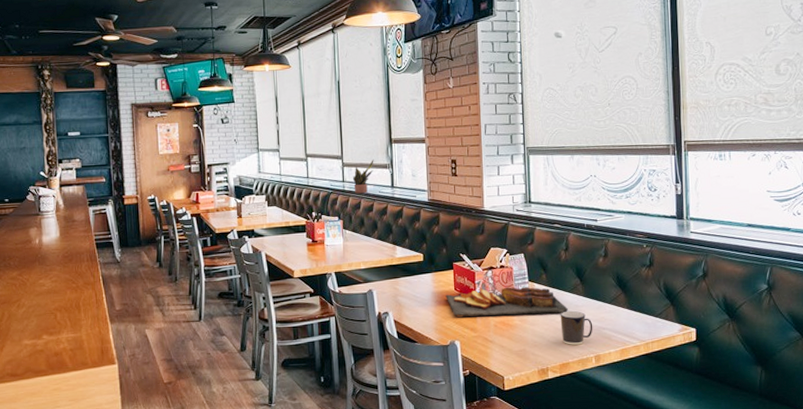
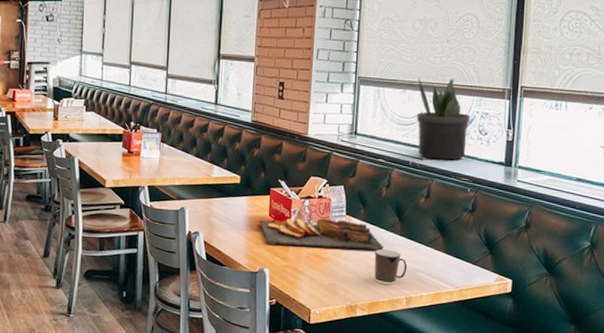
potted plant: present [353,160,374,194] -> none [176,74,200,108]
planter: none [584,140,639,220] -> present [417,77,471,160]

